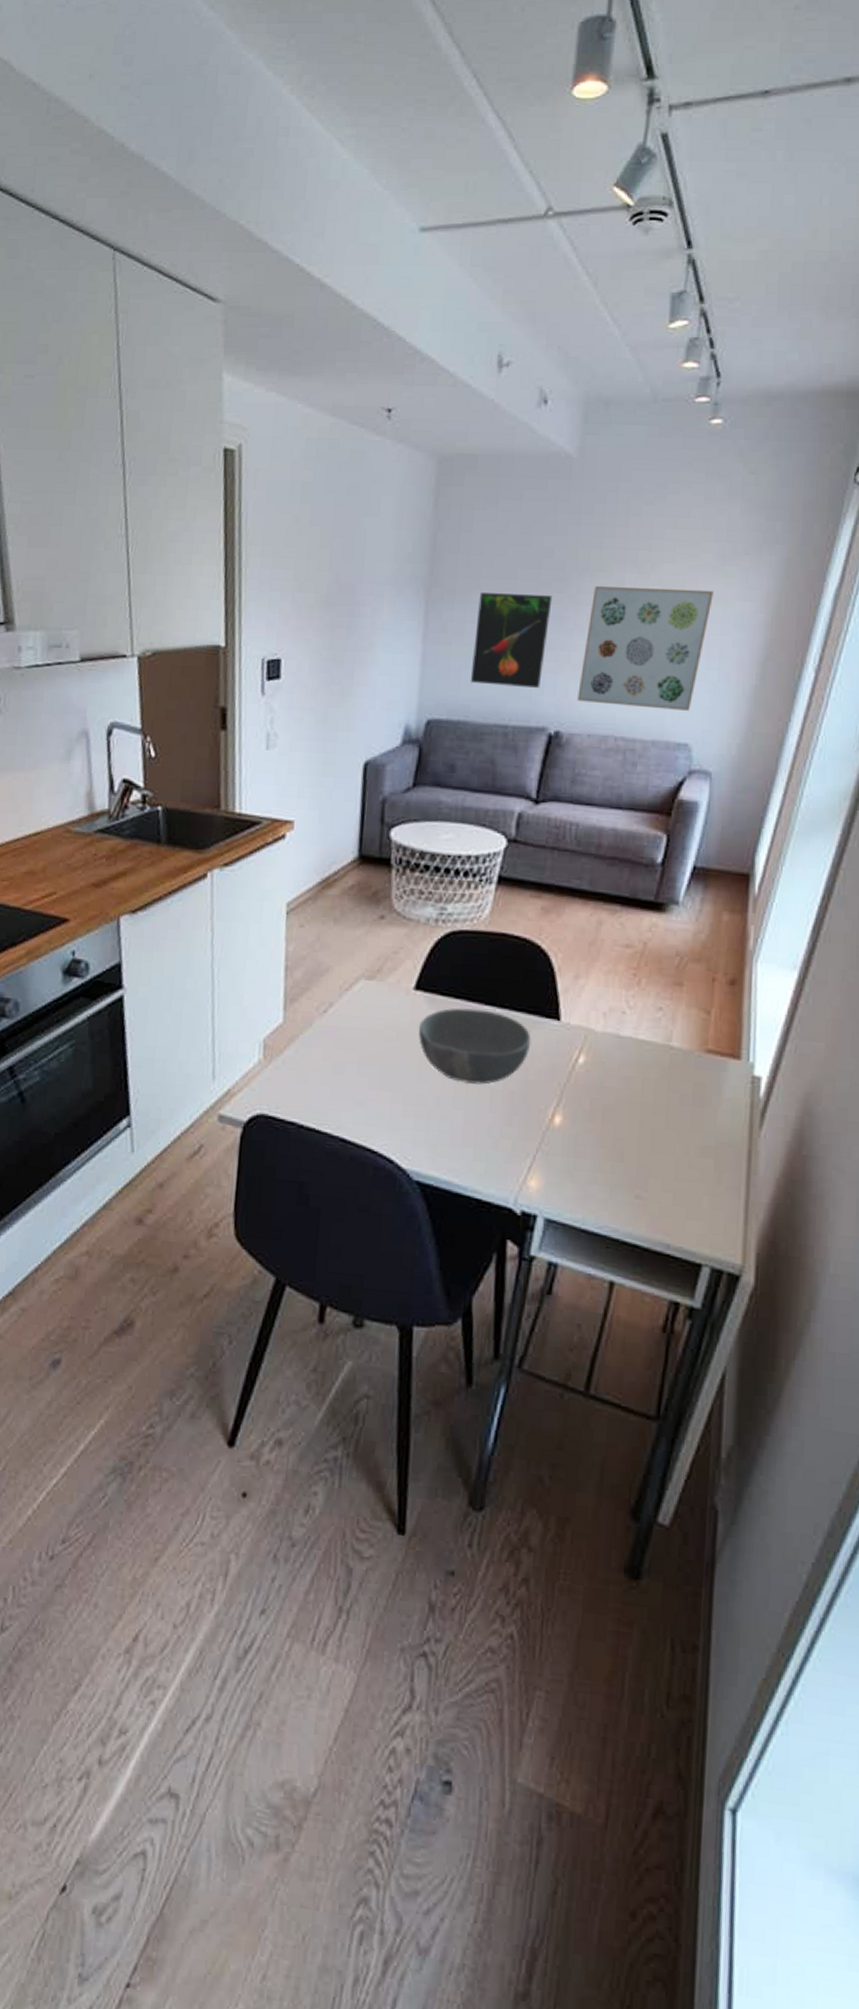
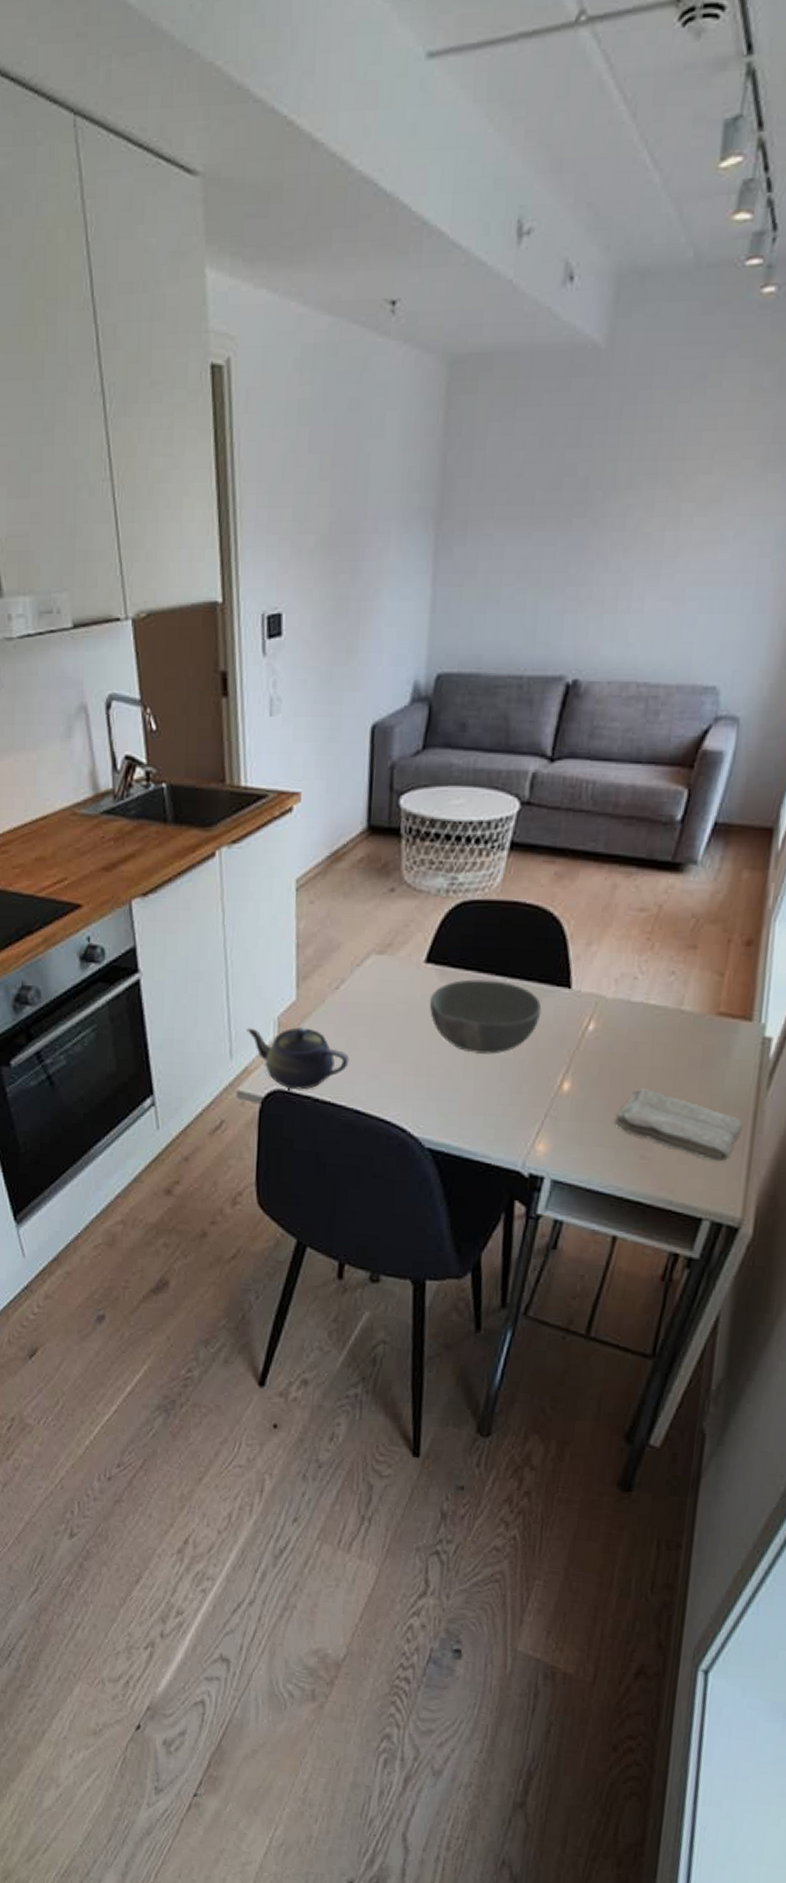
teapot: none [231,1049,336,1116] -> present [247,1027,349,1090]
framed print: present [470,593,553,689] -> none [483,522,574,633]
wall art: present [577,586,714,711] -> none [598,504,754,649]
washcloth: none [608,1125,739,1204] -> present [615,1089,744,1162]

